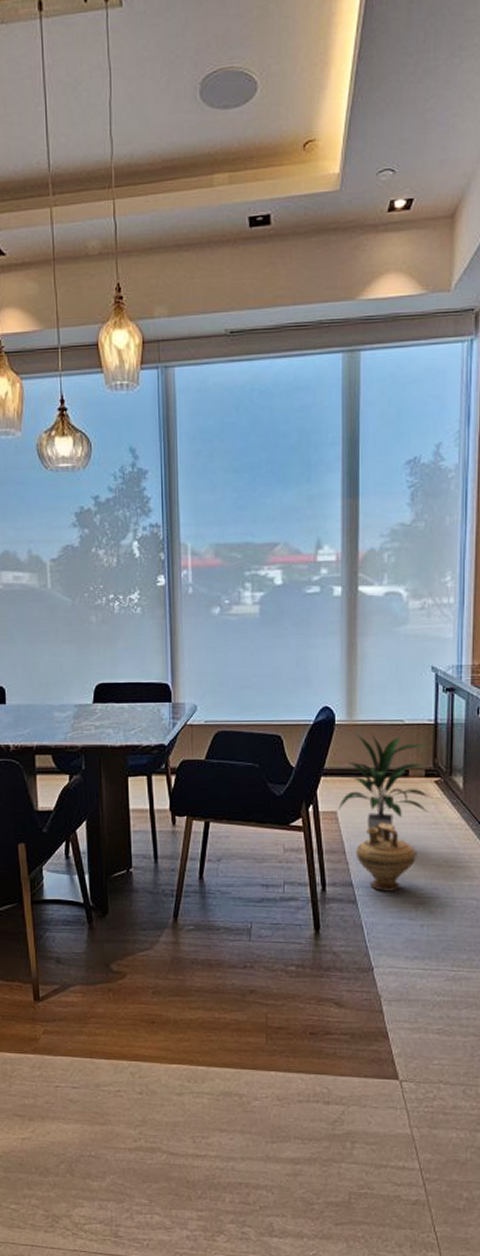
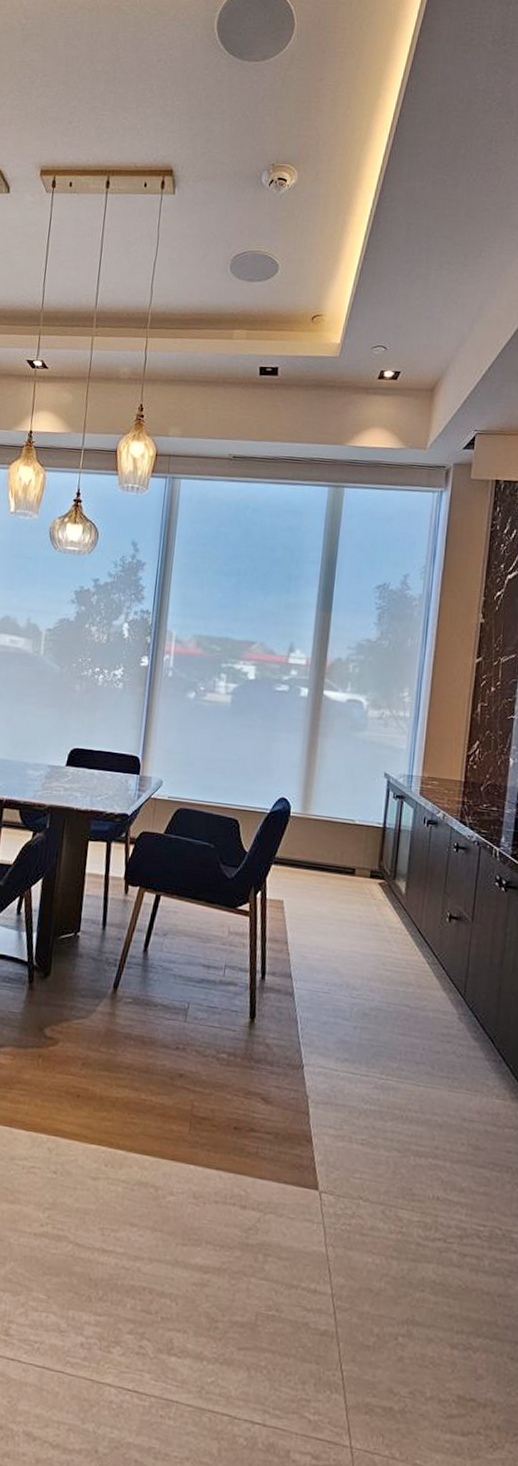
indoor plant: present [337,733,429,839] -> none [284,826,375,934]
ceramic jug: present [355,822,417,891] -> none [297,917,356,989]

